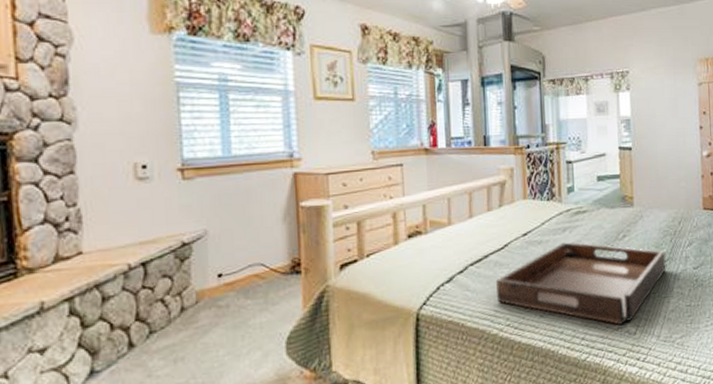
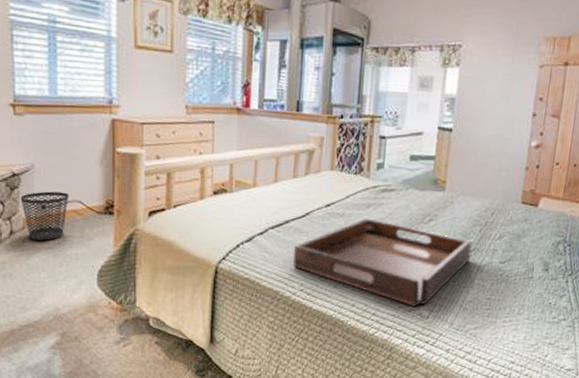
wastebasket: none [192,256,250,314] -> present [20,191,69,241]

